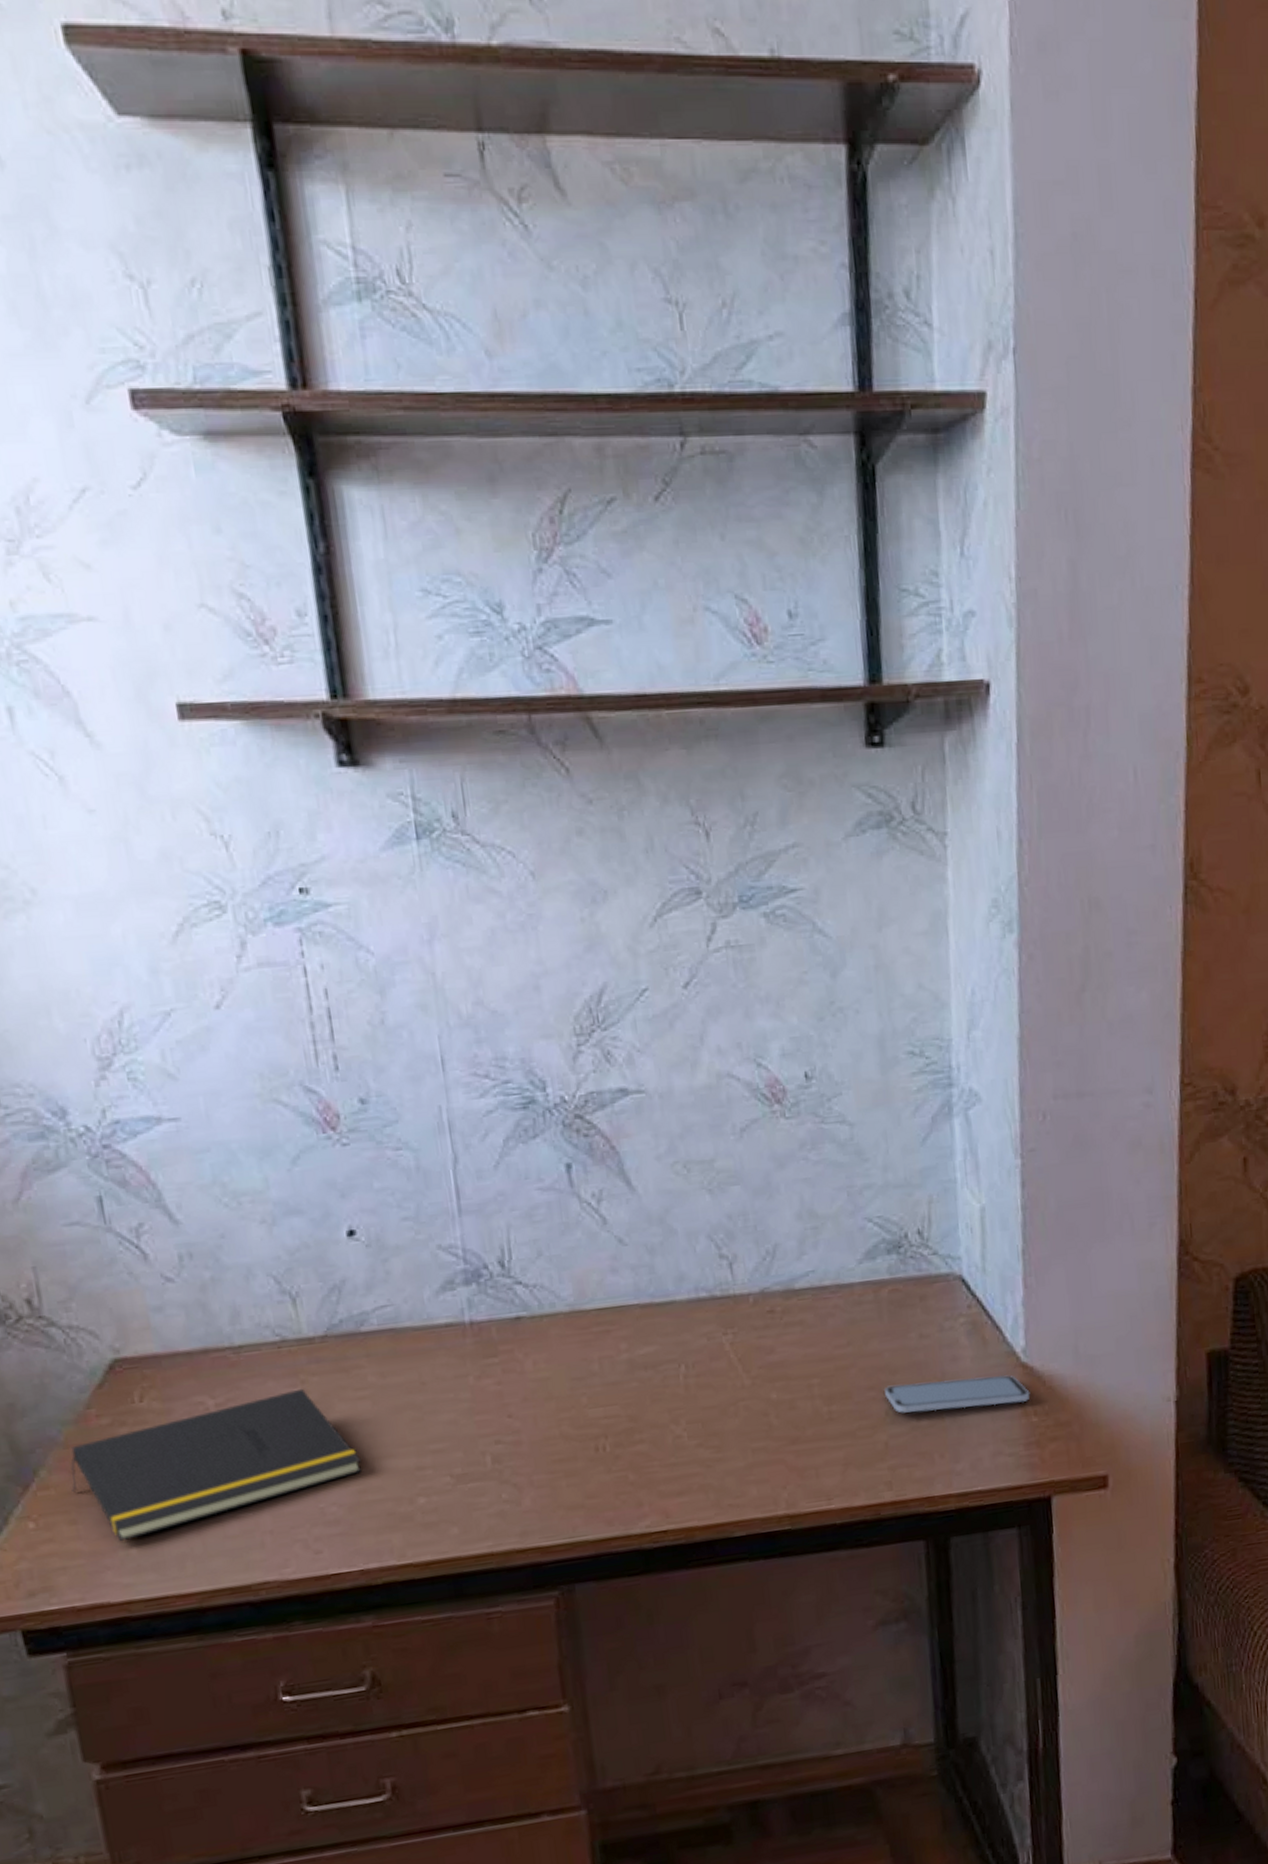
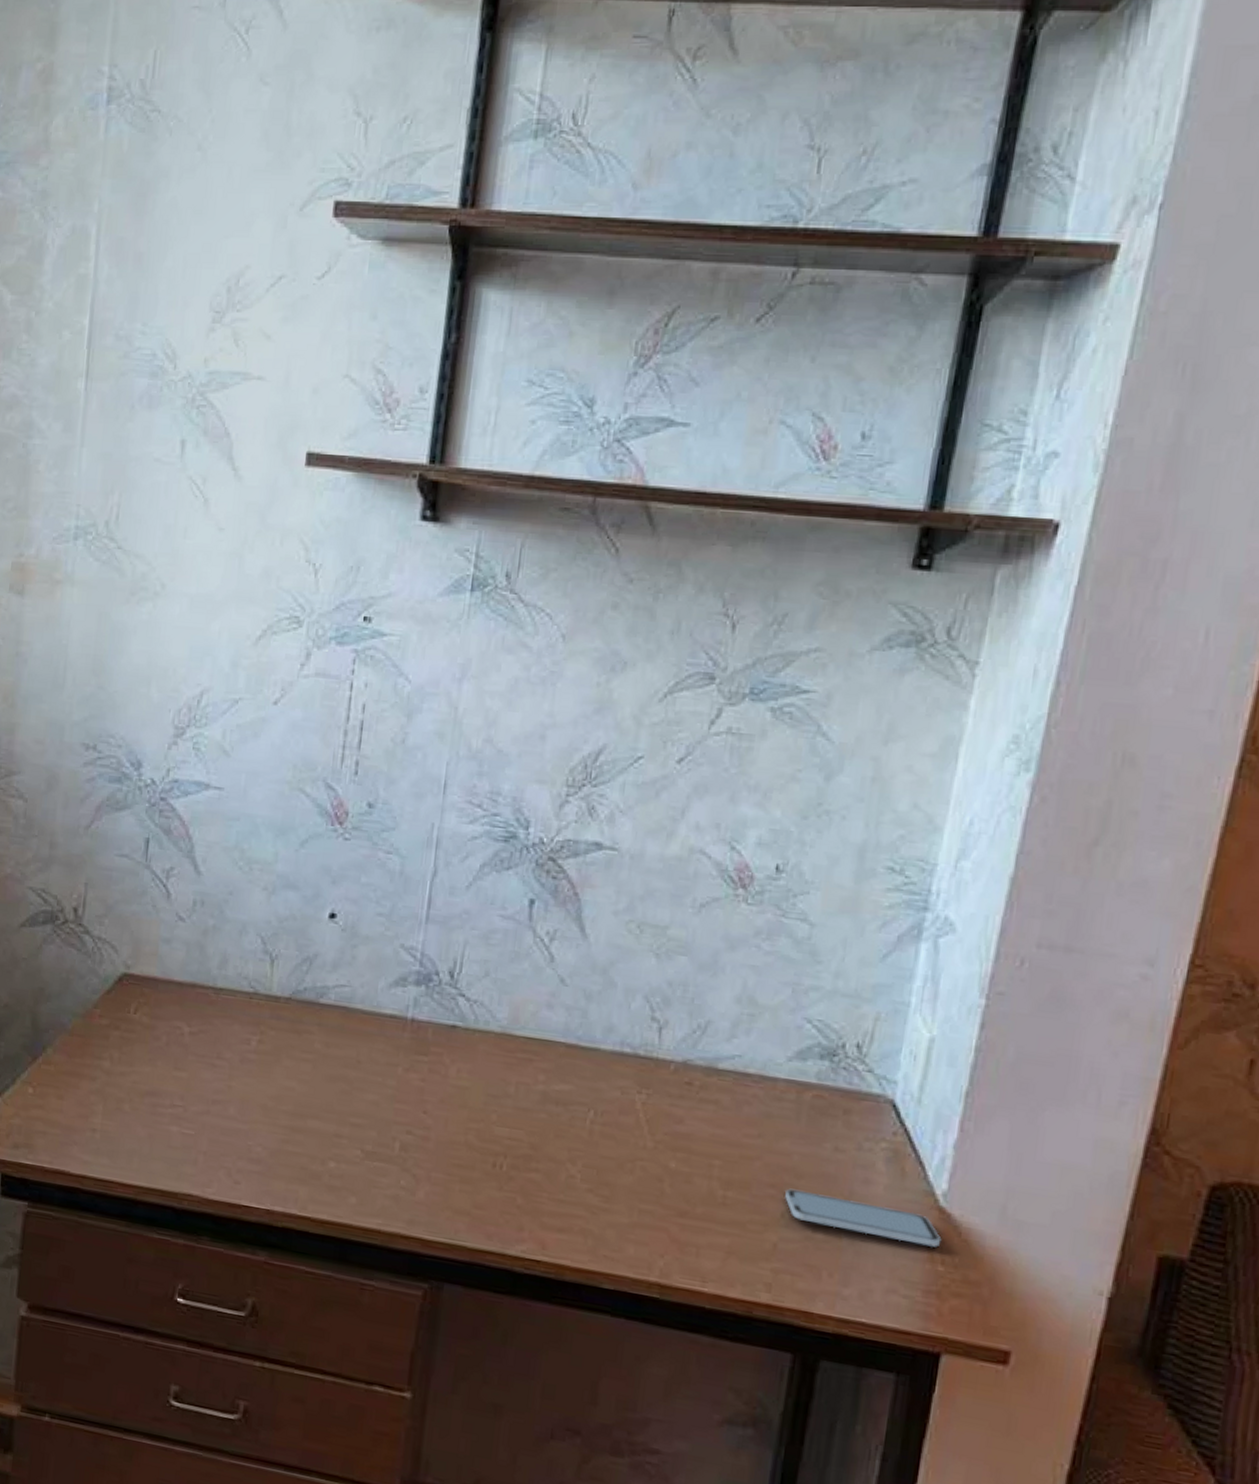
notepad: present [71,1388,361,1541] -> none [66,1035,291,1125]

